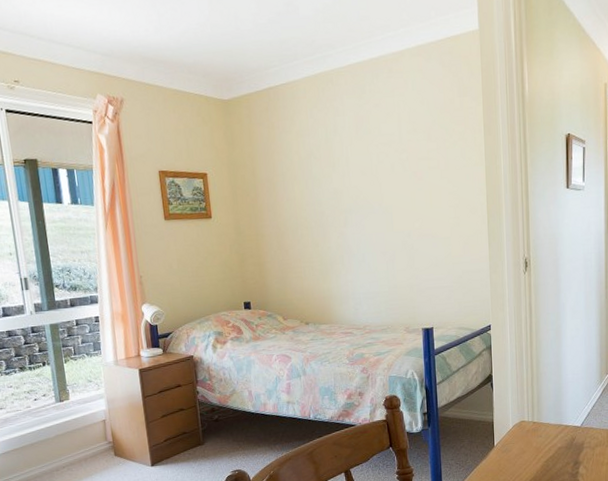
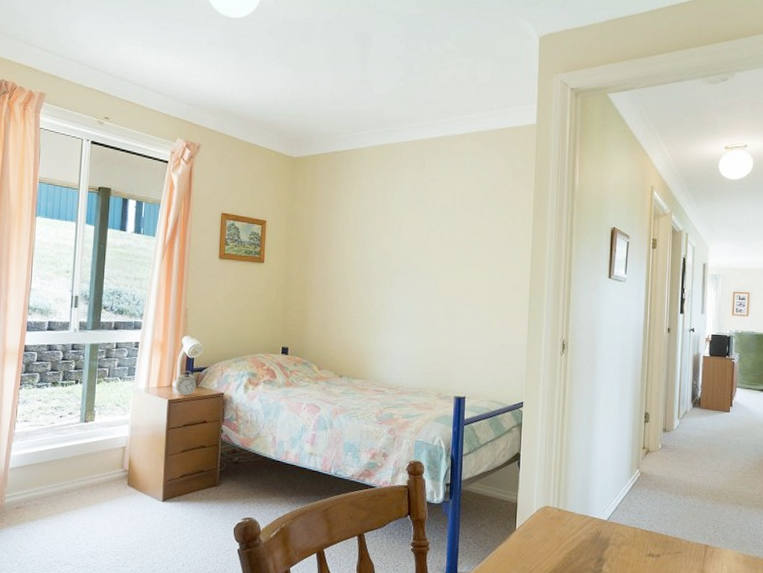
alarm clock: none [143,338,165,363] -> present [175,370,196,396]

